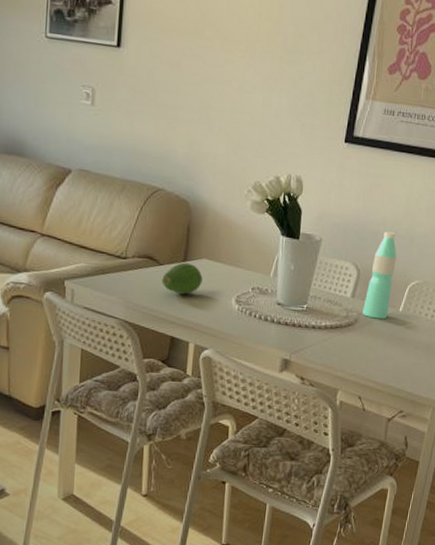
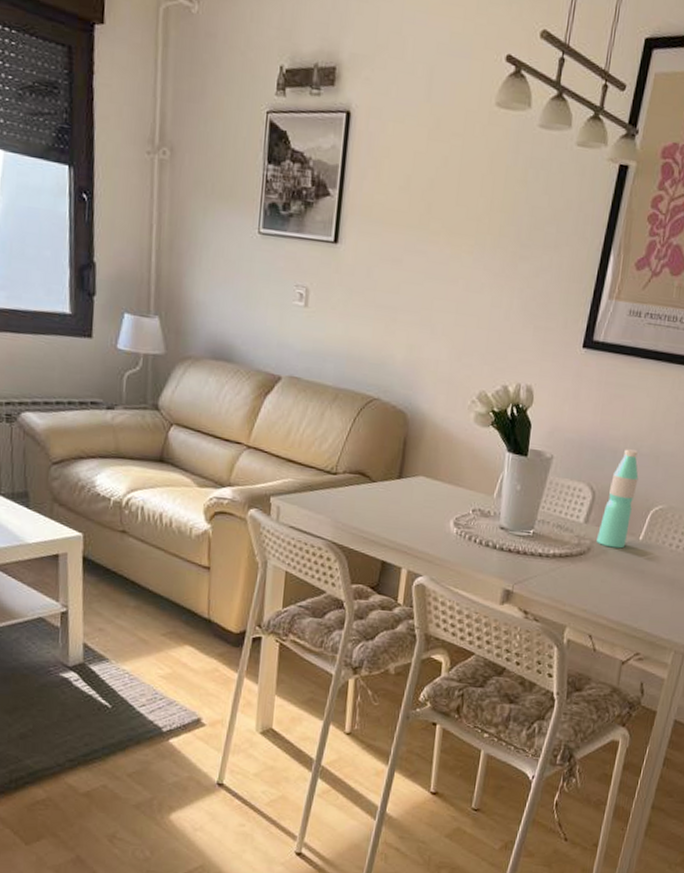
fruit: present [162,262,203,295] -> none [374,479,419,515]

